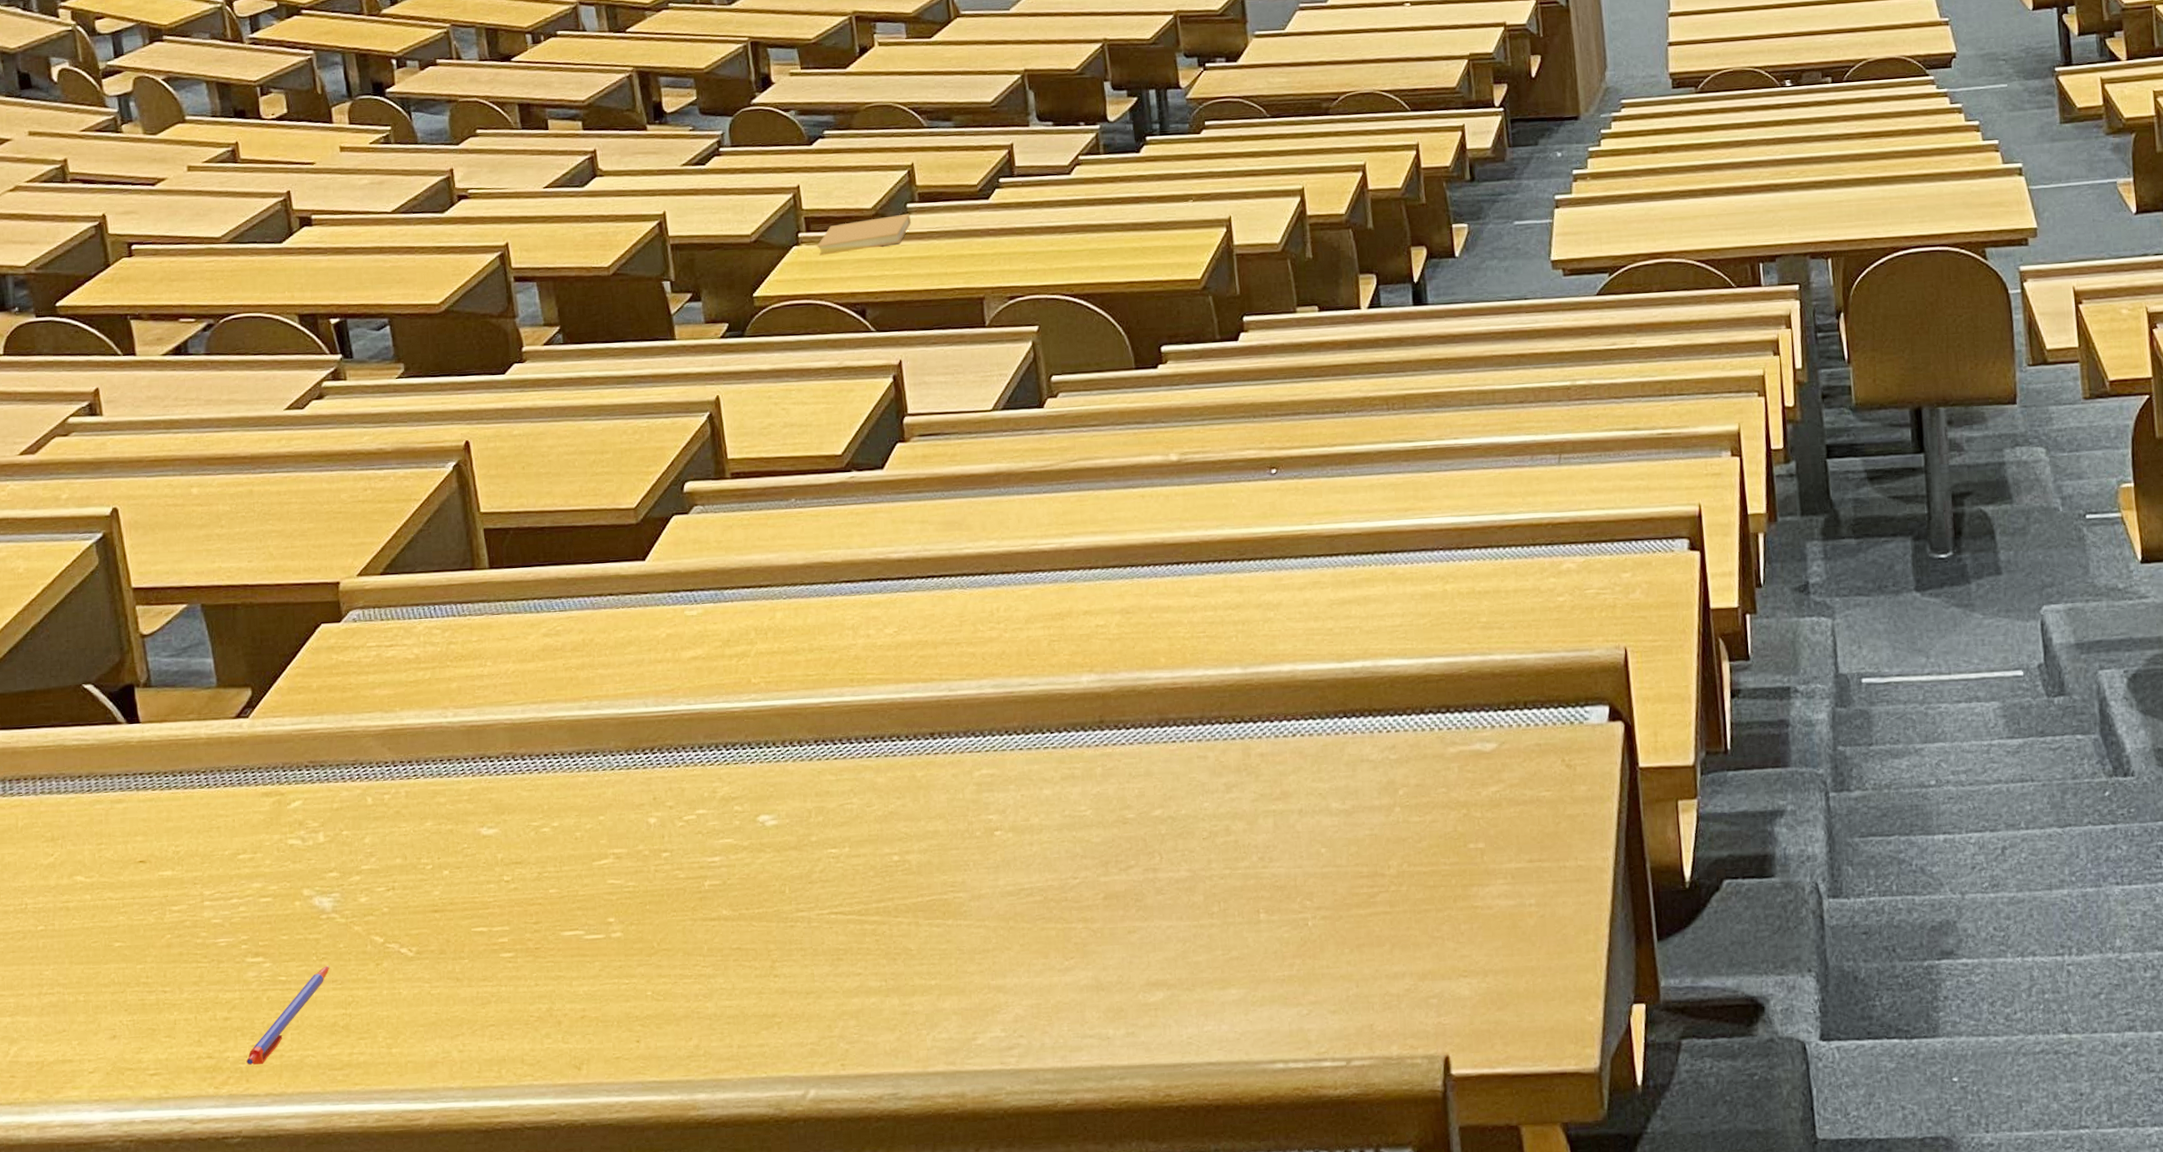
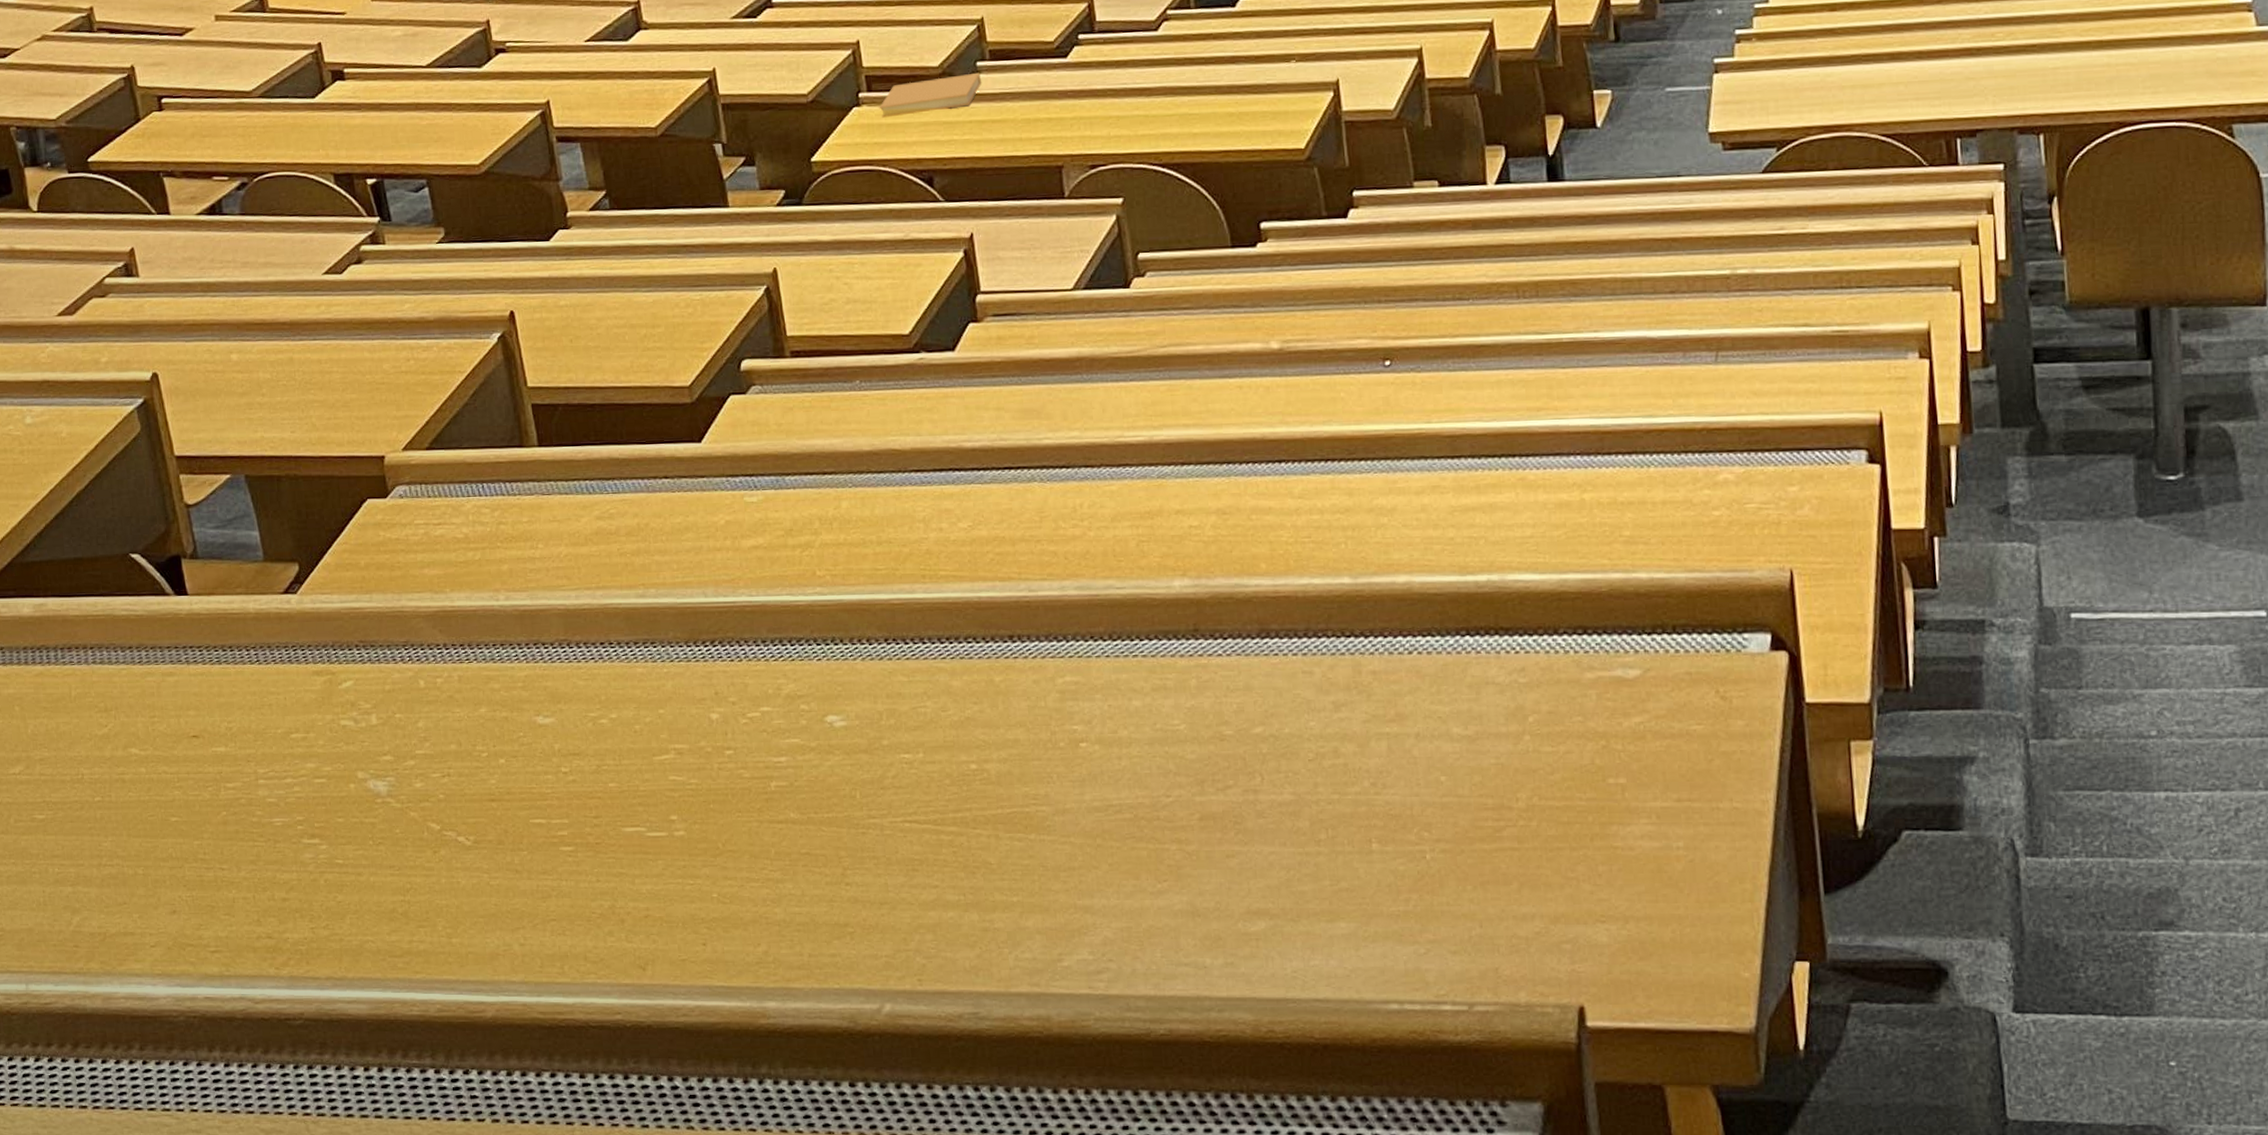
pen: present [246,965,329,1065] -> none [306,851,386,947]

